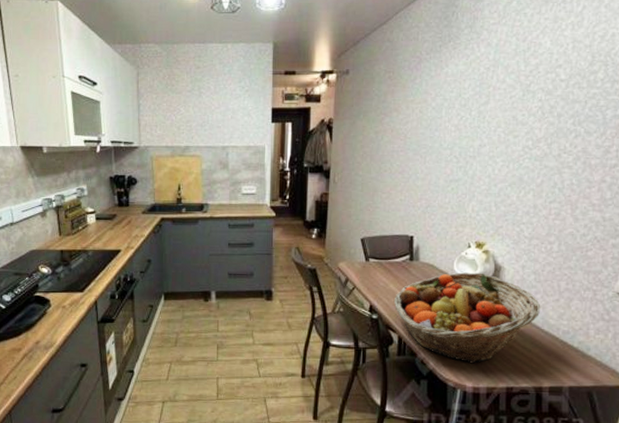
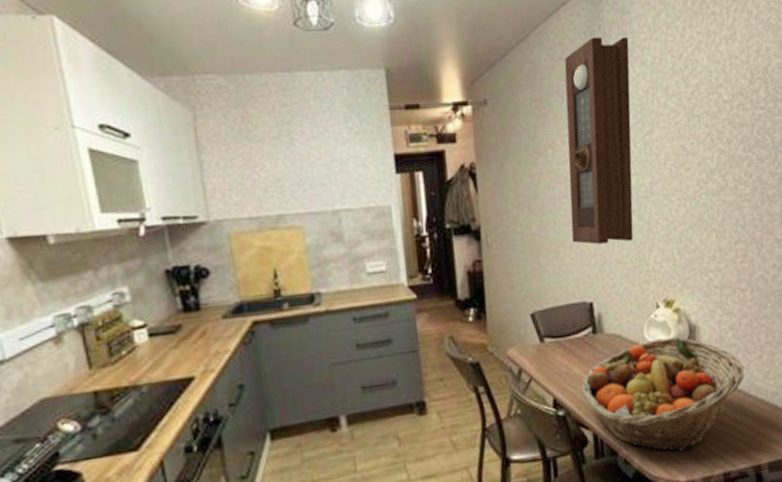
pendulum clock: none [403,21,478,191] -> present [564,36,634,245]

